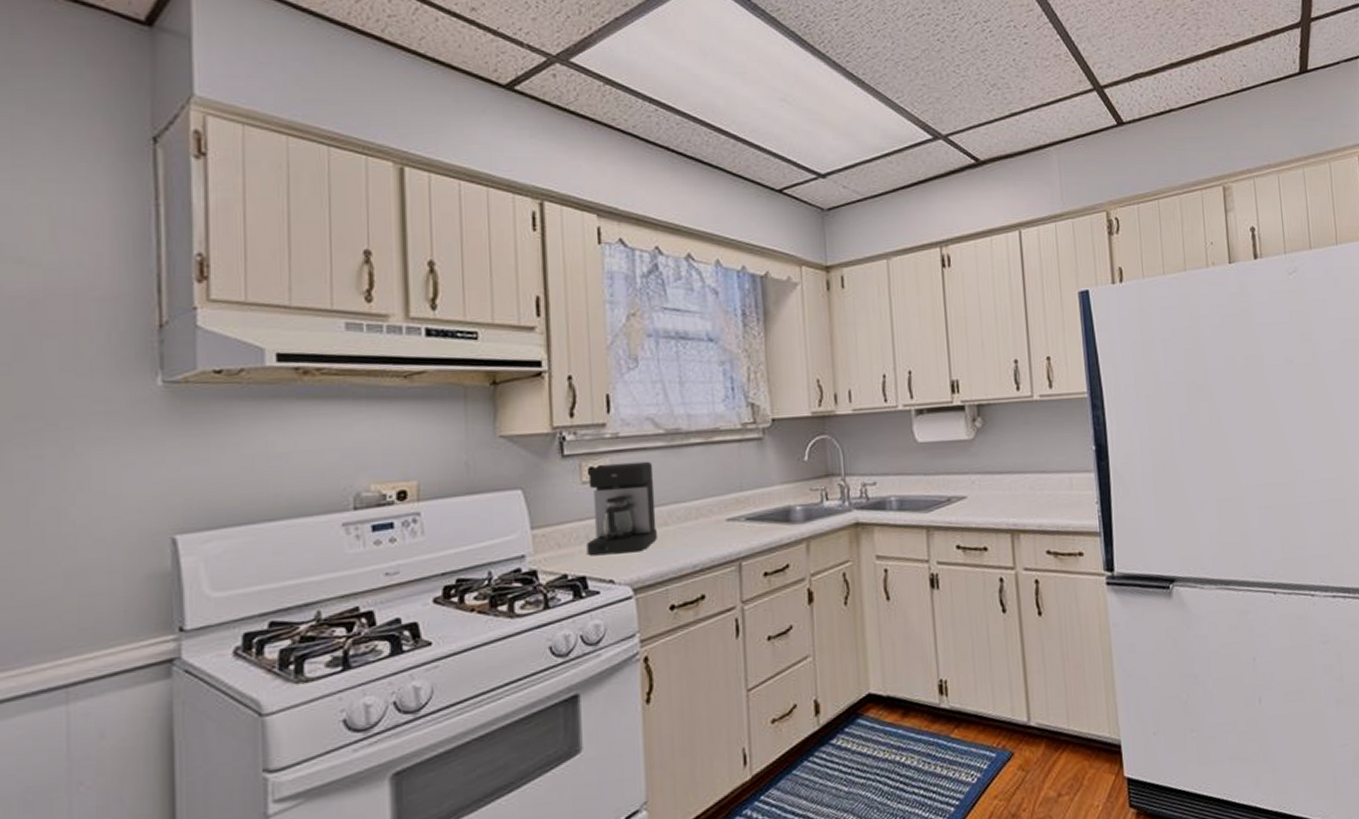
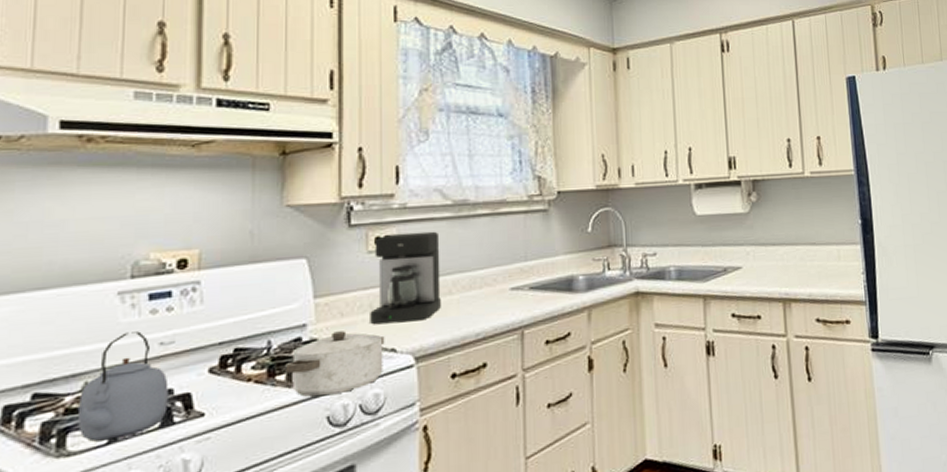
teakettle: none [312,562,397,668] -> present [77,331,169,441]
cooking pot: none [506,562,603,628] -> present [285,331,385,397]

